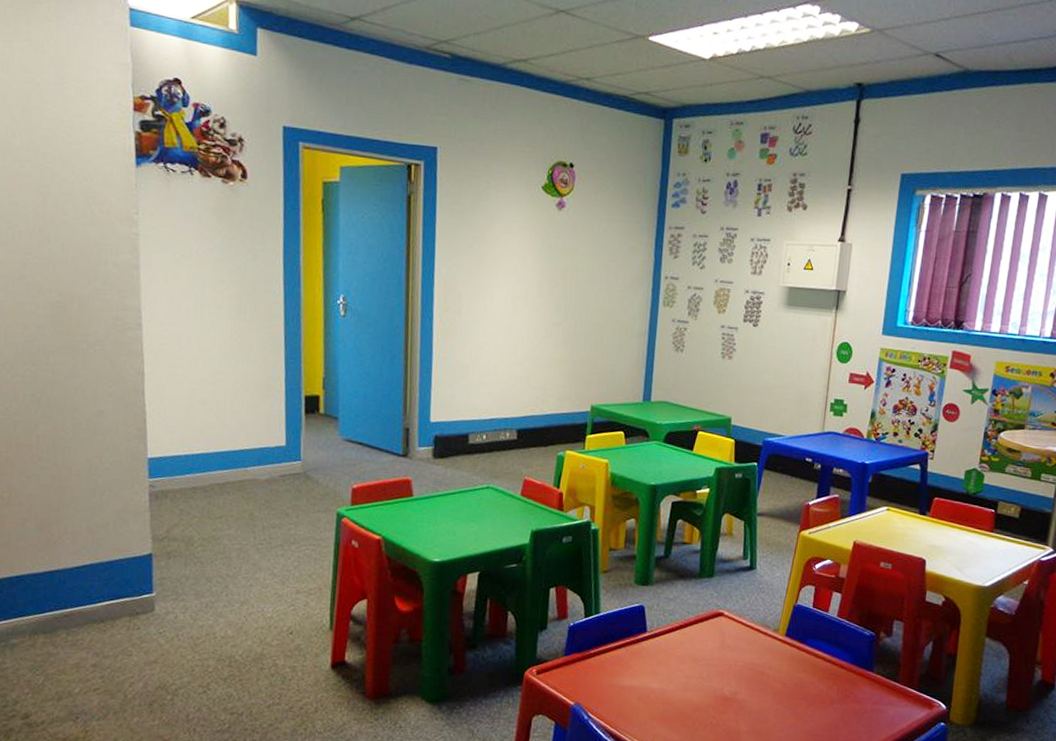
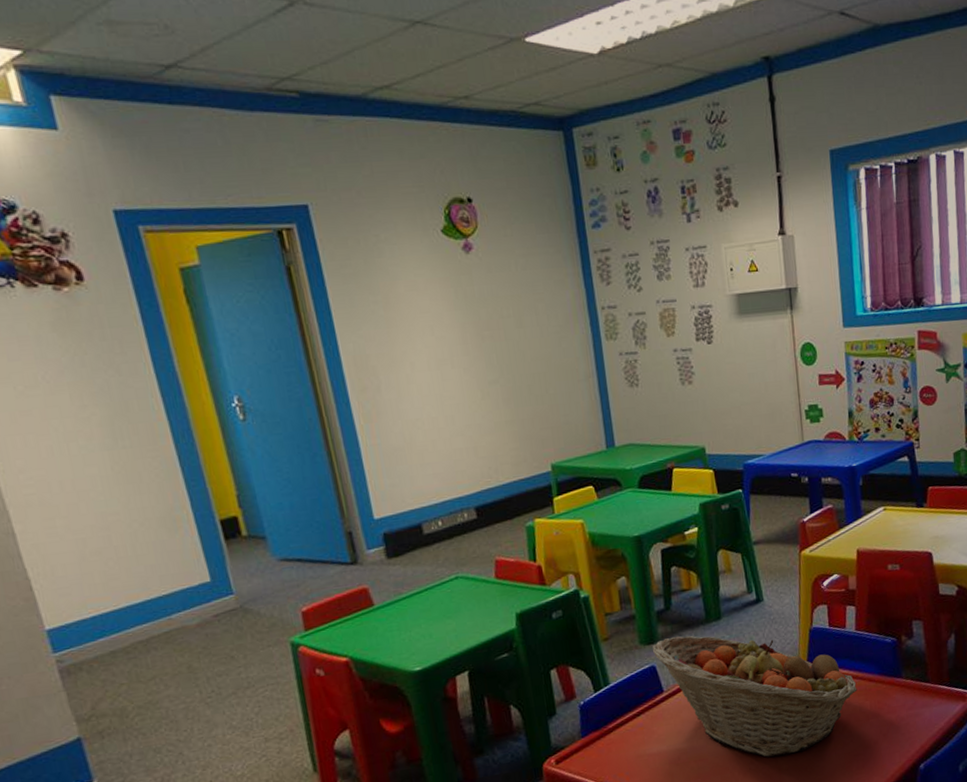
fruit basket: none [644,583,828,719] -> present [652,635,857,757]

